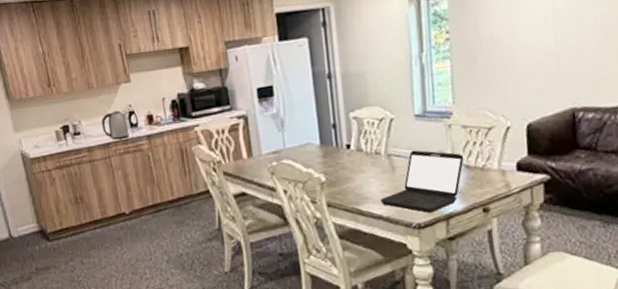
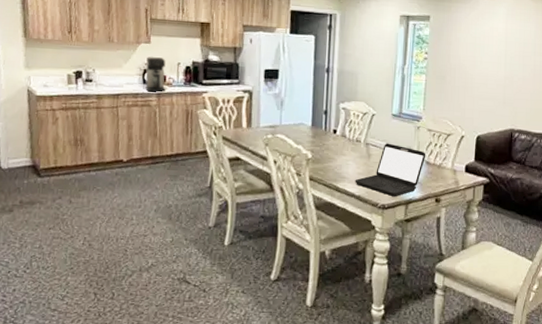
kettle: present [101,110,129,140] -> none [115,66,141,93]
coffee maker: none [130,95,155,136] -> present [145,57,166,93]

